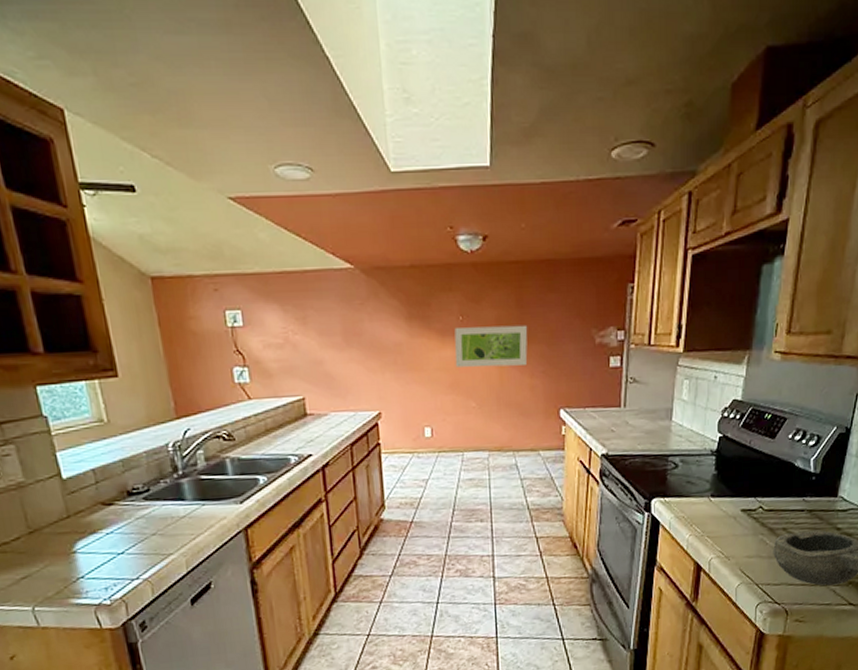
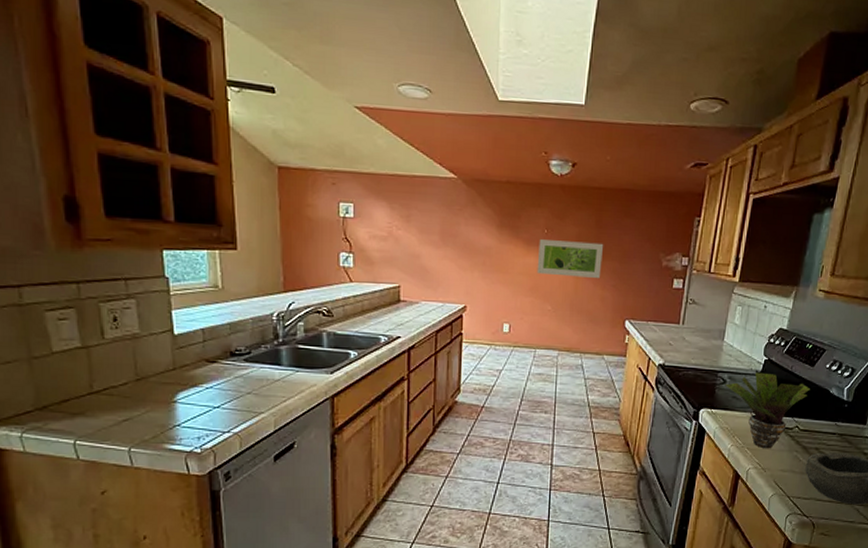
potted plant: none [677,451,772,536] -> present [725,372,810,449]

